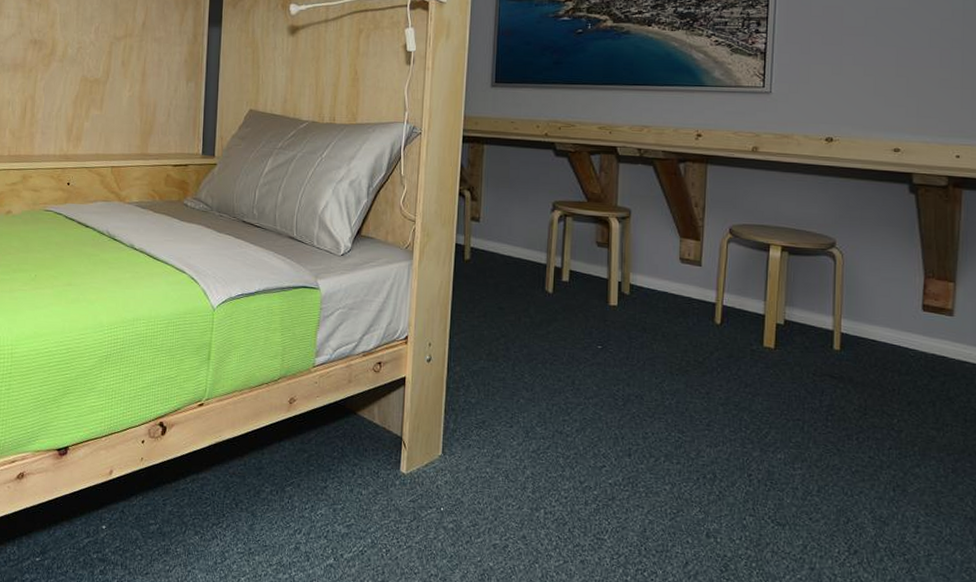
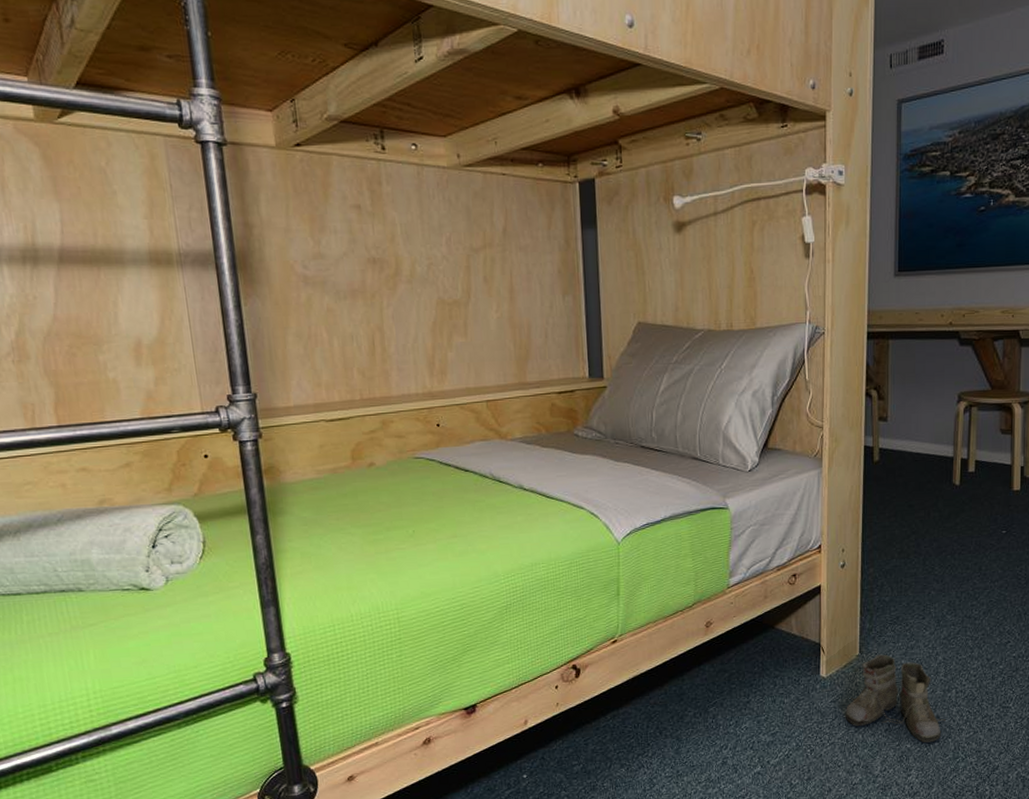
boots: none [424,458,533,565] -> present [845,654,946,743]

